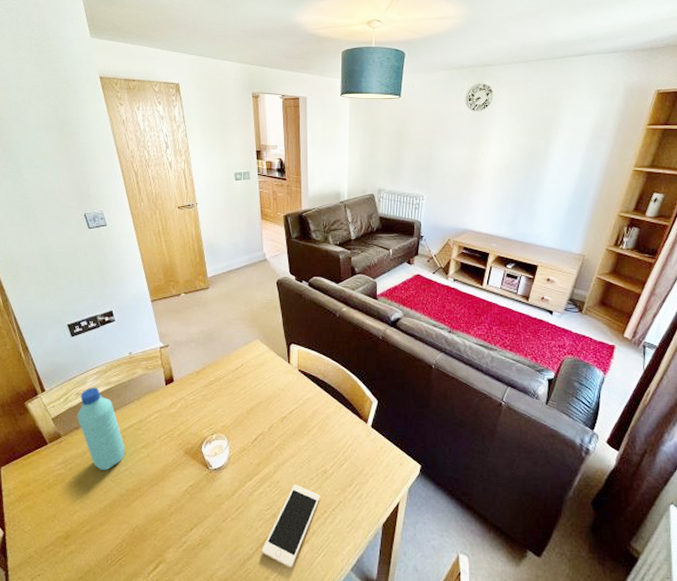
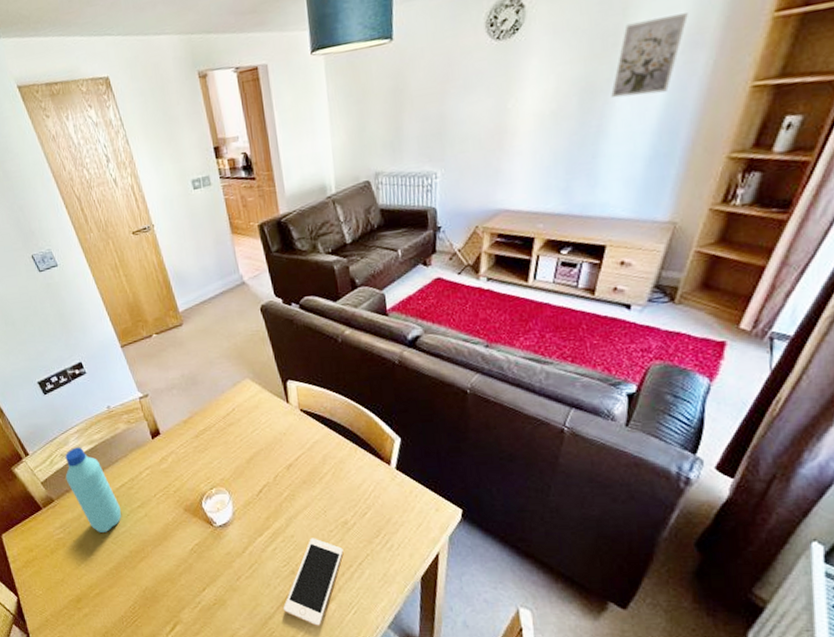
wall art: none [546,116,596,165] -> present [611,13,688,98]

